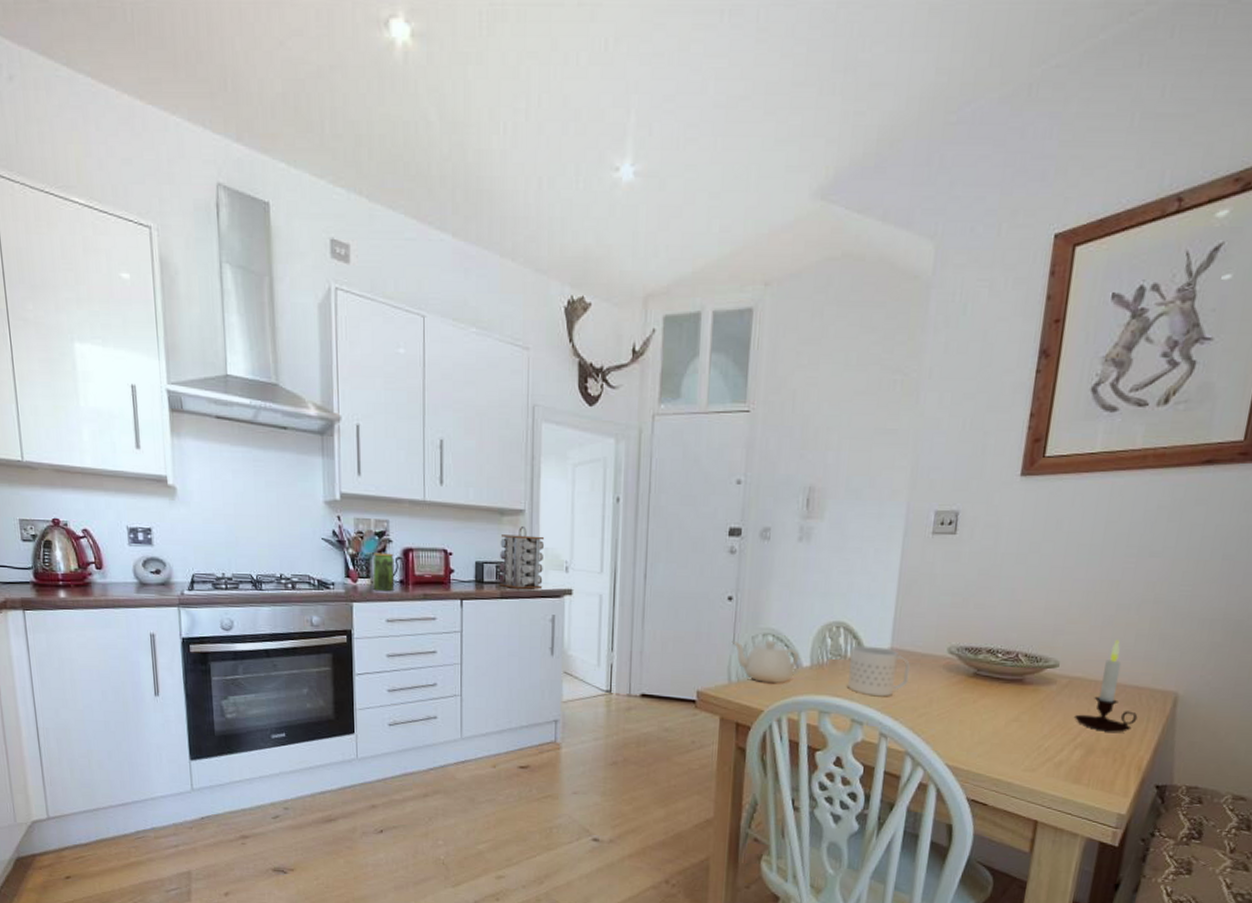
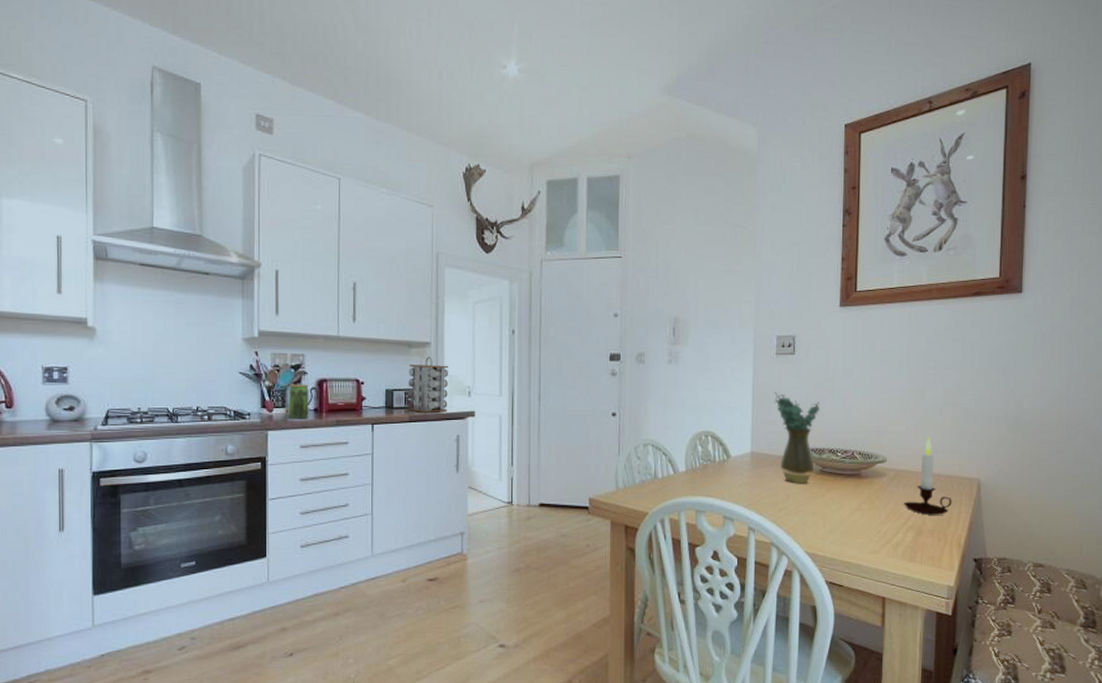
teapot: present [731,640,799,684] -> none [617,450,676,488]
mug: present [848,645,910,697] -> none [718,451,768,495]
vase: none [924,579,982,688] -> present [774,392,820,484]

